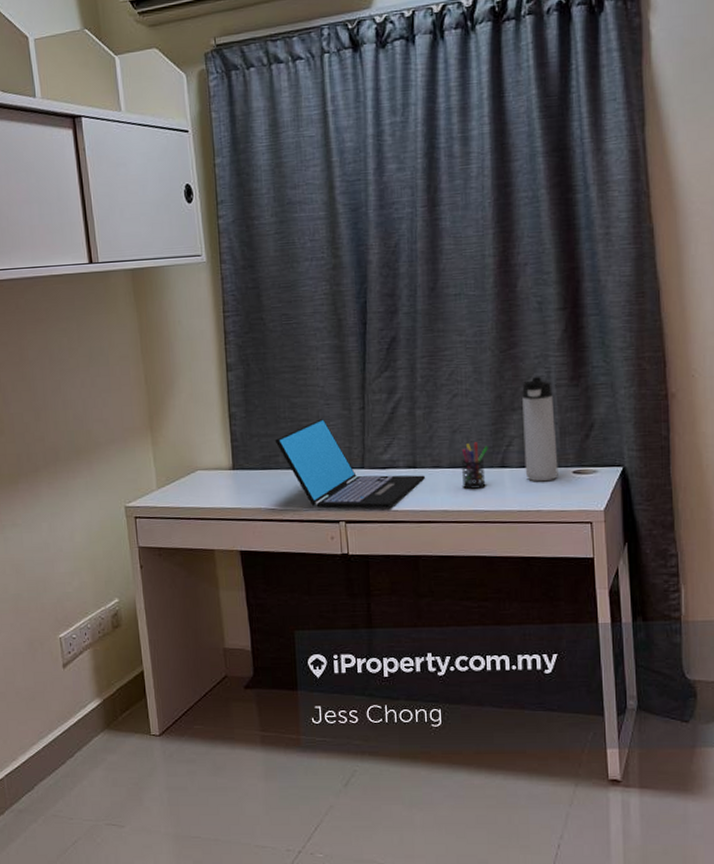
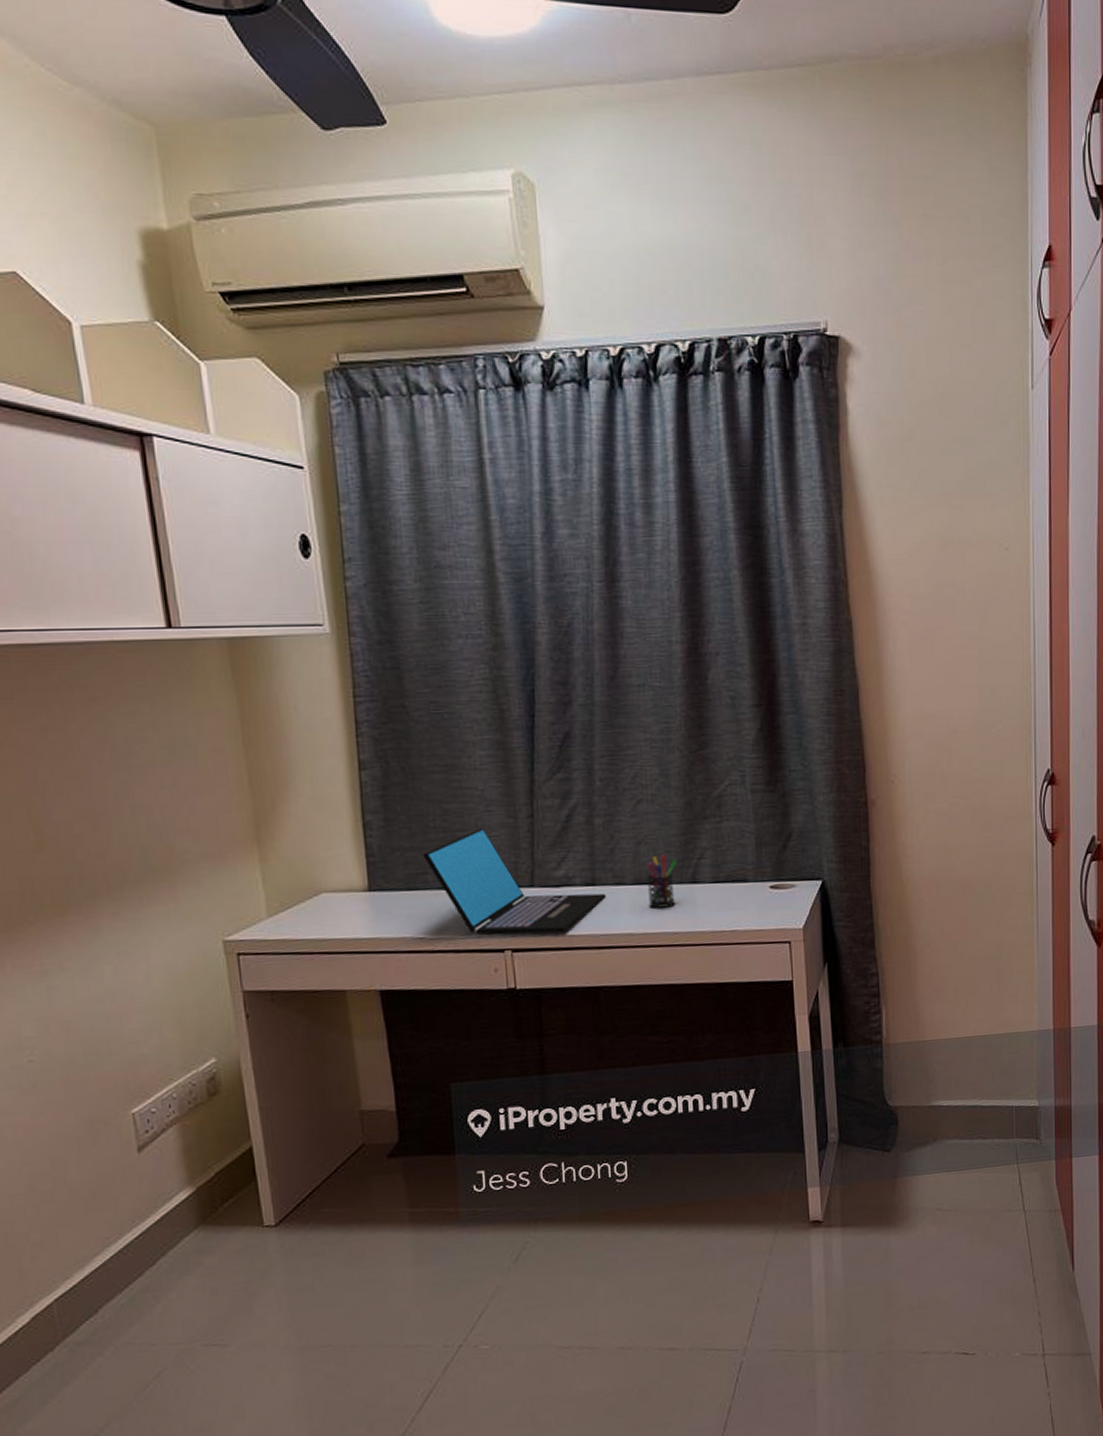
thermos bottle: present [522,376,558,482] -> none [714,780,754,899]

